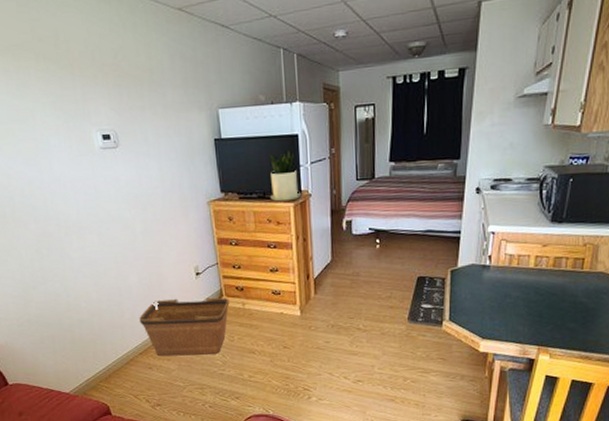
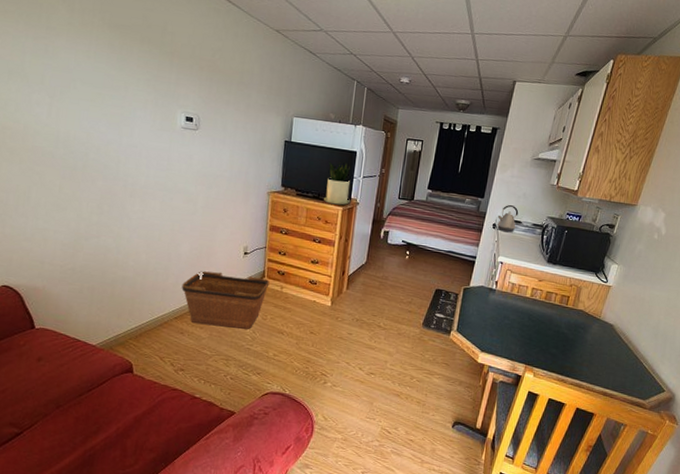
kettle: none [480,161,507,196] -> present [497,205,519,233]

